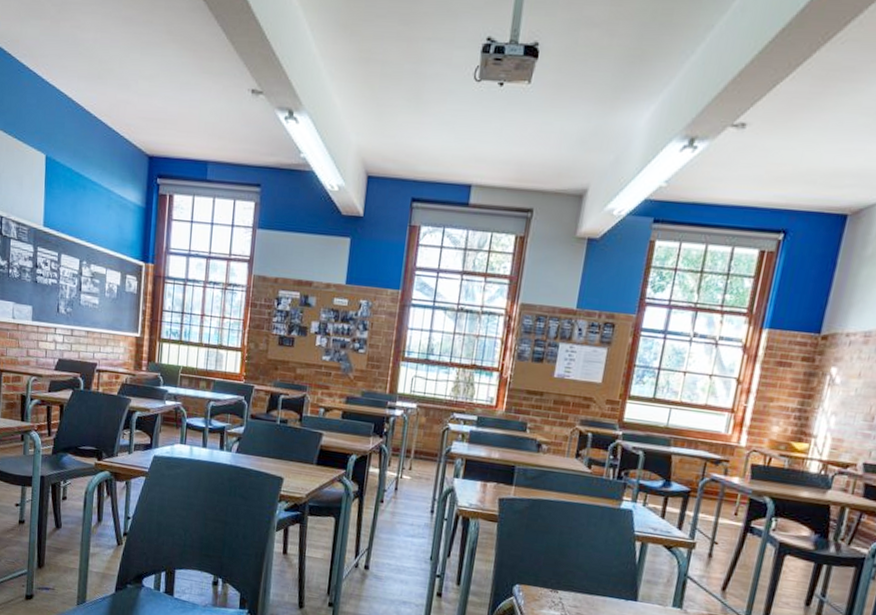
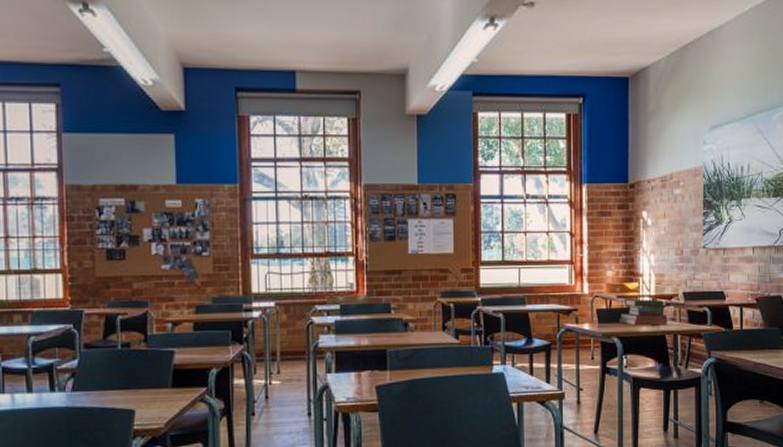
books: none [775,459,838,495] -> present [618,299,668,326]

